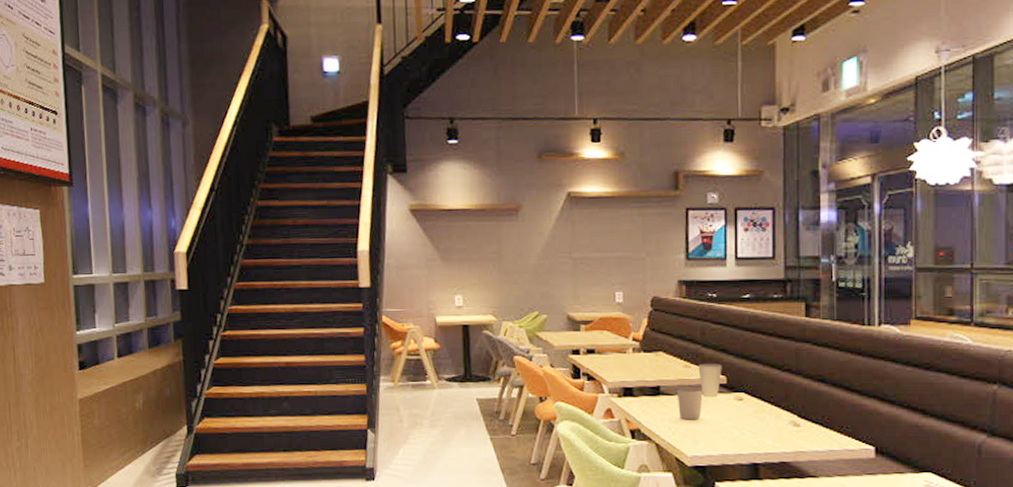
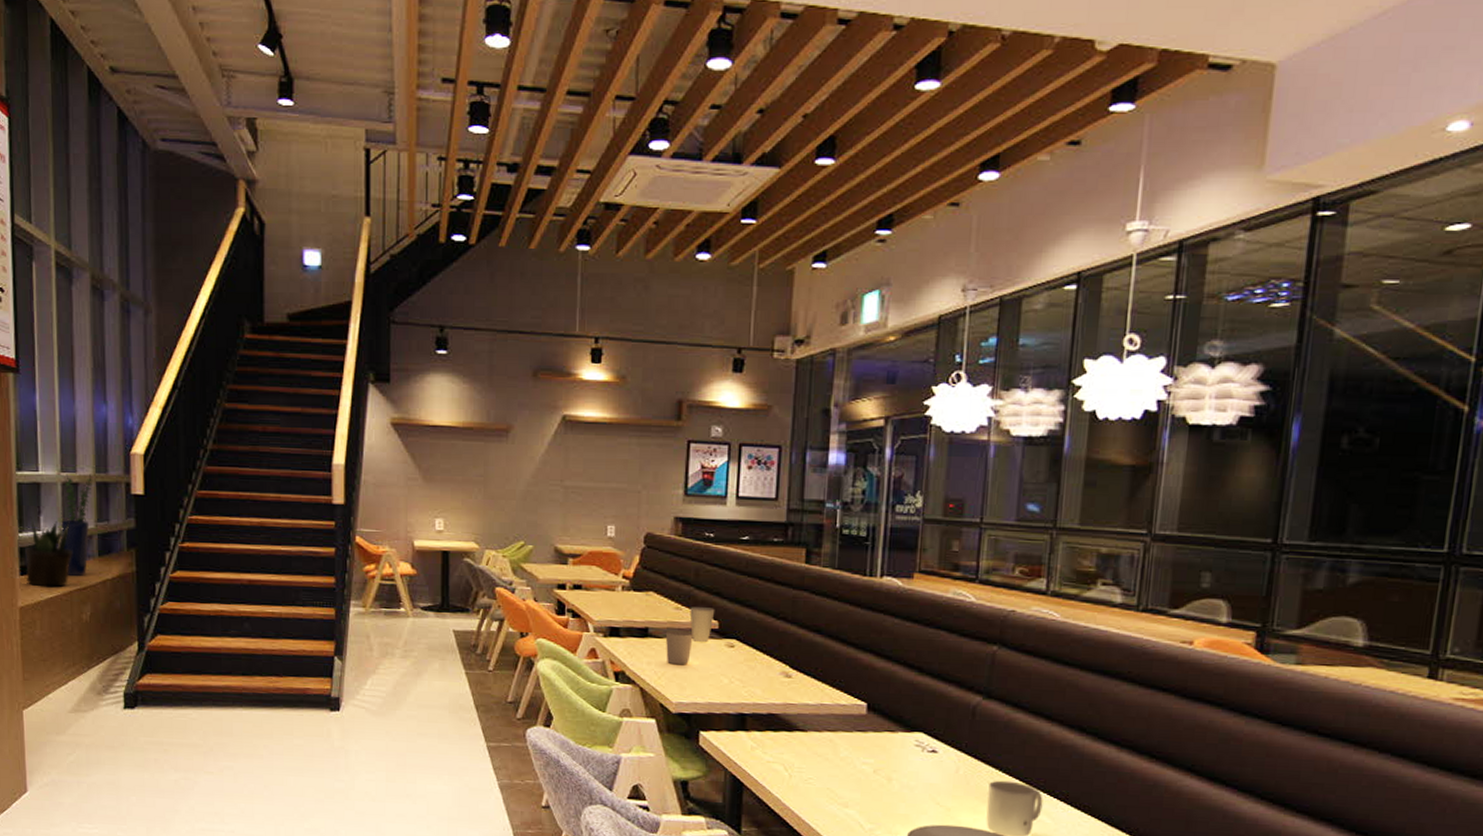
planter: none [82,316,125,380] -> present [25,518,72,587]
vase: none [114,273,142,367] -> present [61,473,93,576]

